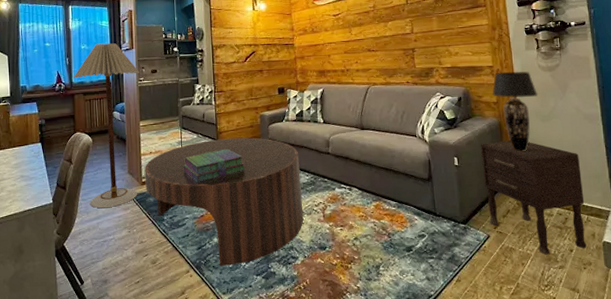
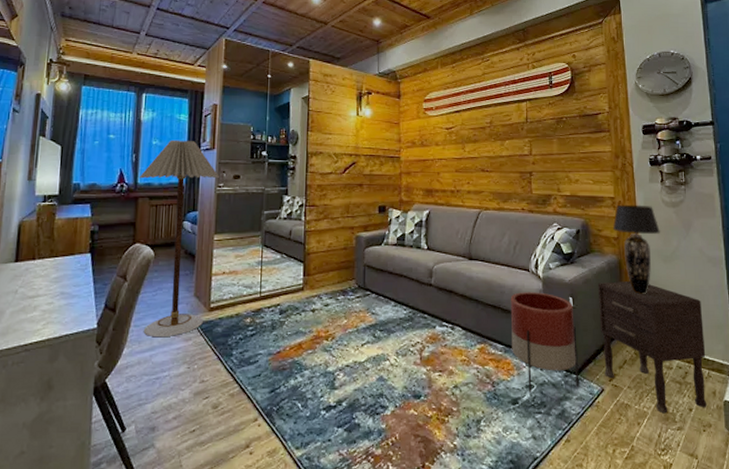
coffee table: present [145,137,304,266] -> none [213,261,398,414]
stack of books: present [183,148,246,183] -> none [261,273,335,311]
planter: none [400,154,467,242] -> present [510,292,579,394]

